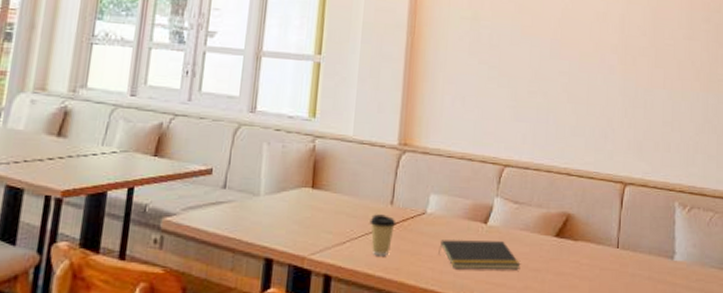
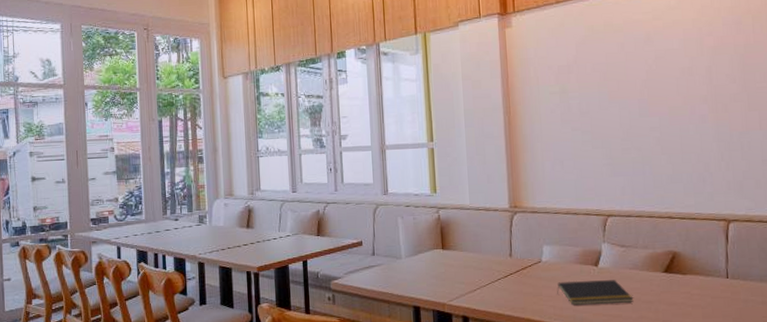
coffee cup: present [369,214,397,256] -> none [494,265,517,299]

